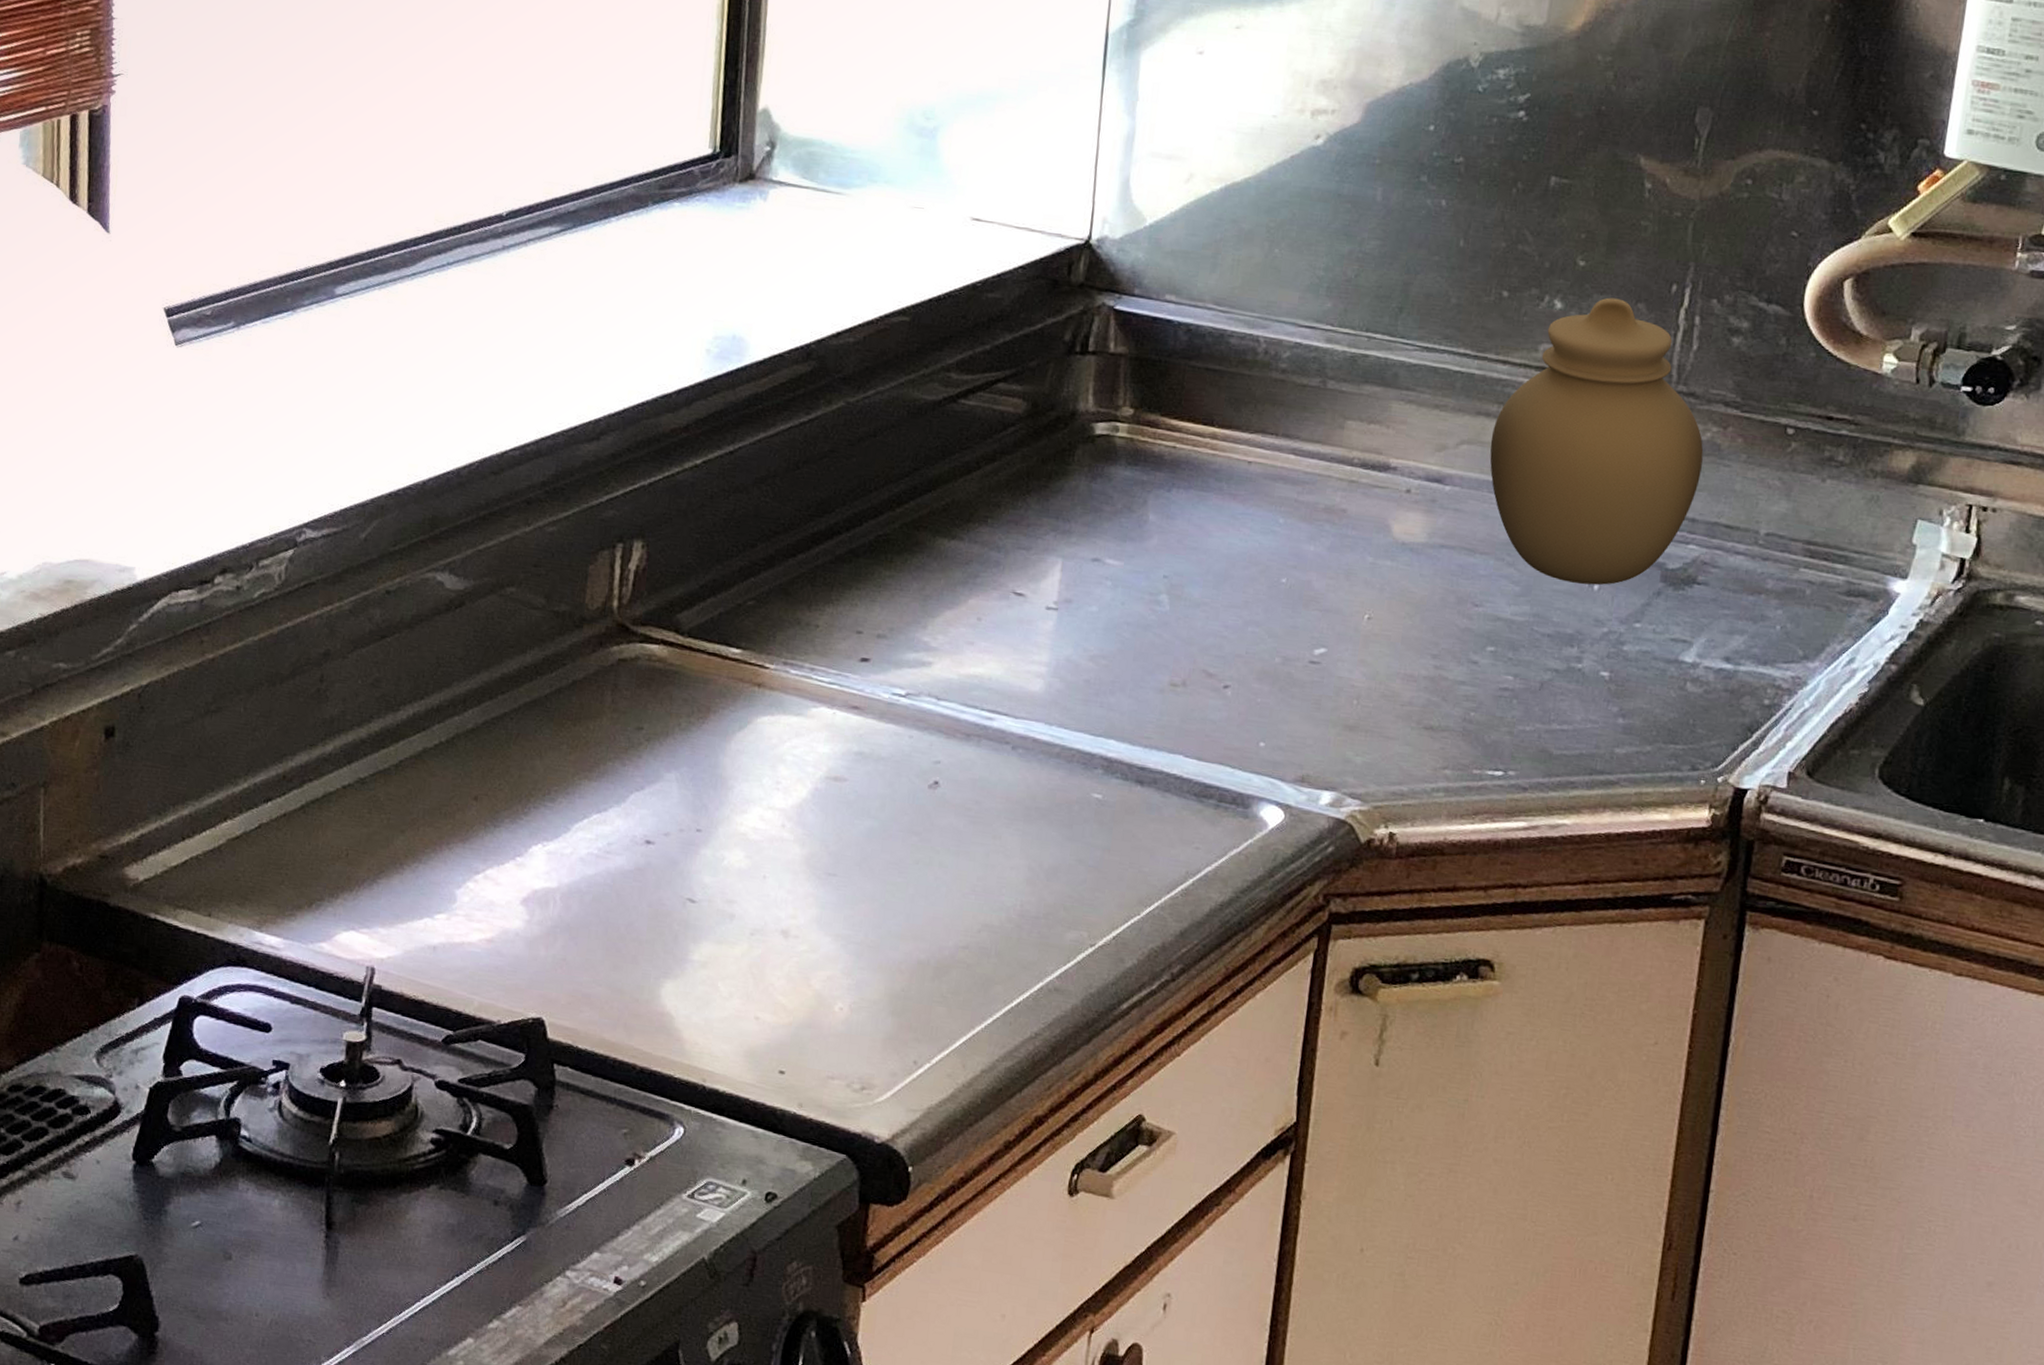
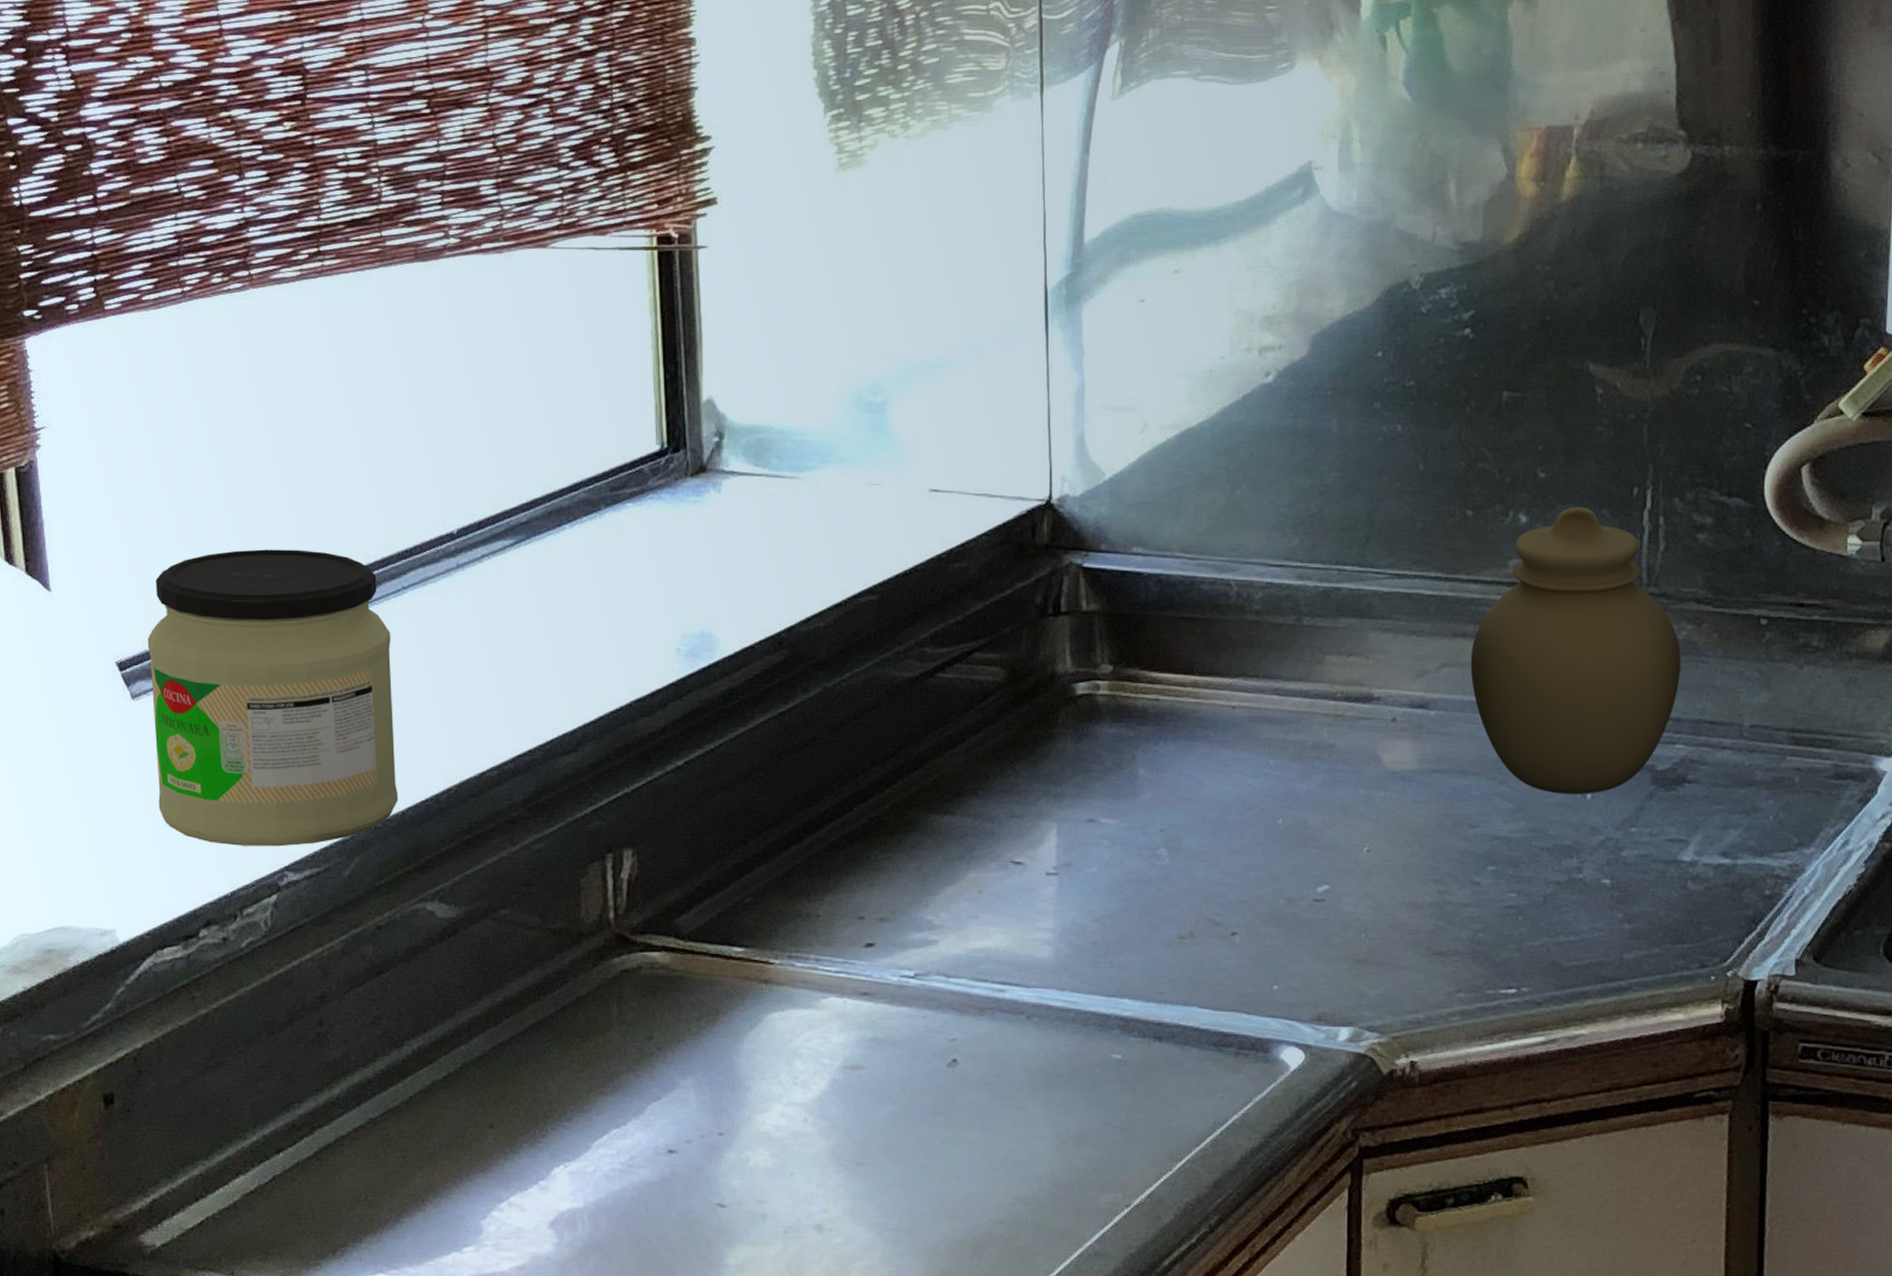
jar: none [189,211,431,504] -> present [147,549,399,847]

